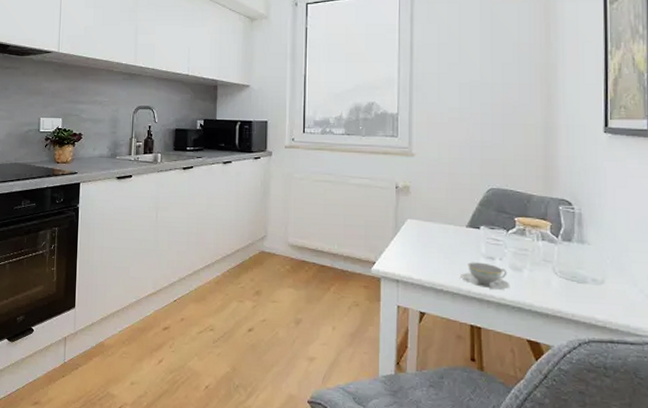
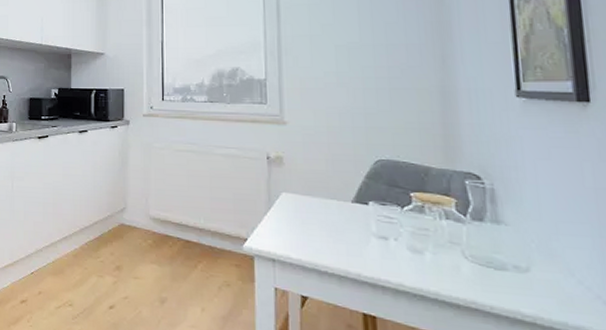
teacup: present [461,262,510,290] -> none [348,241,410,274]

